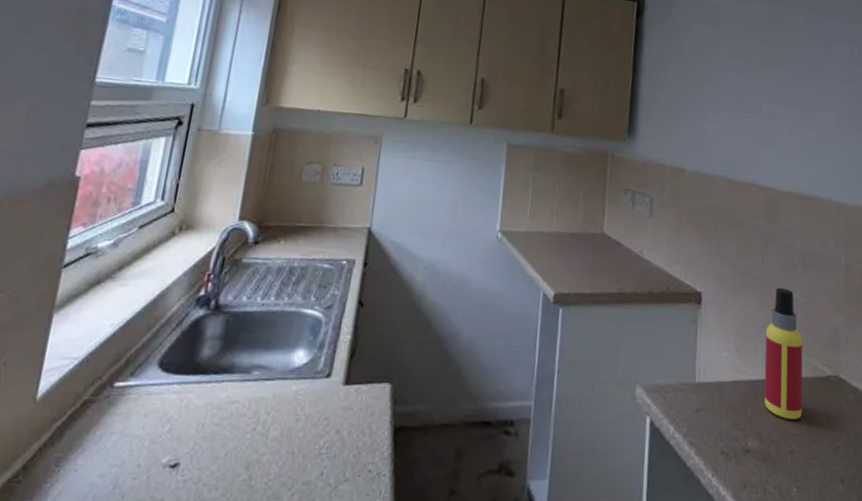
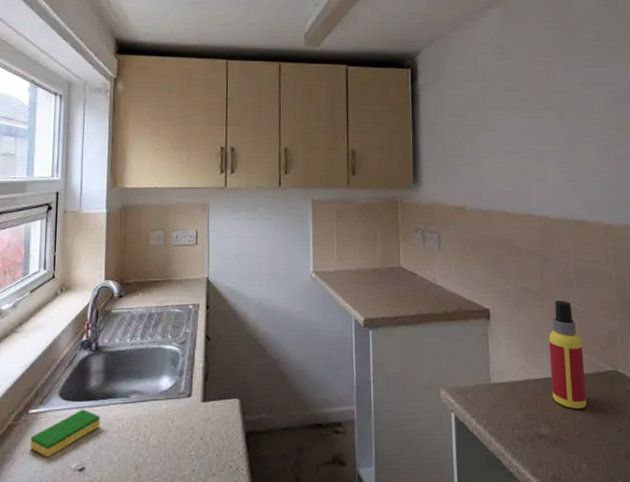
dish sponge: none [108,385,210,448] -> present [30,409,100,458]

